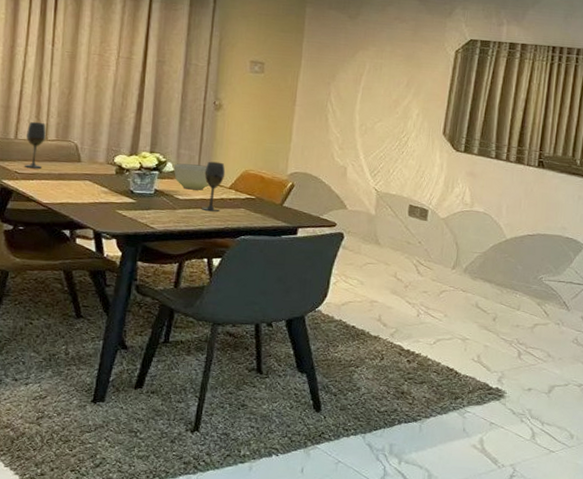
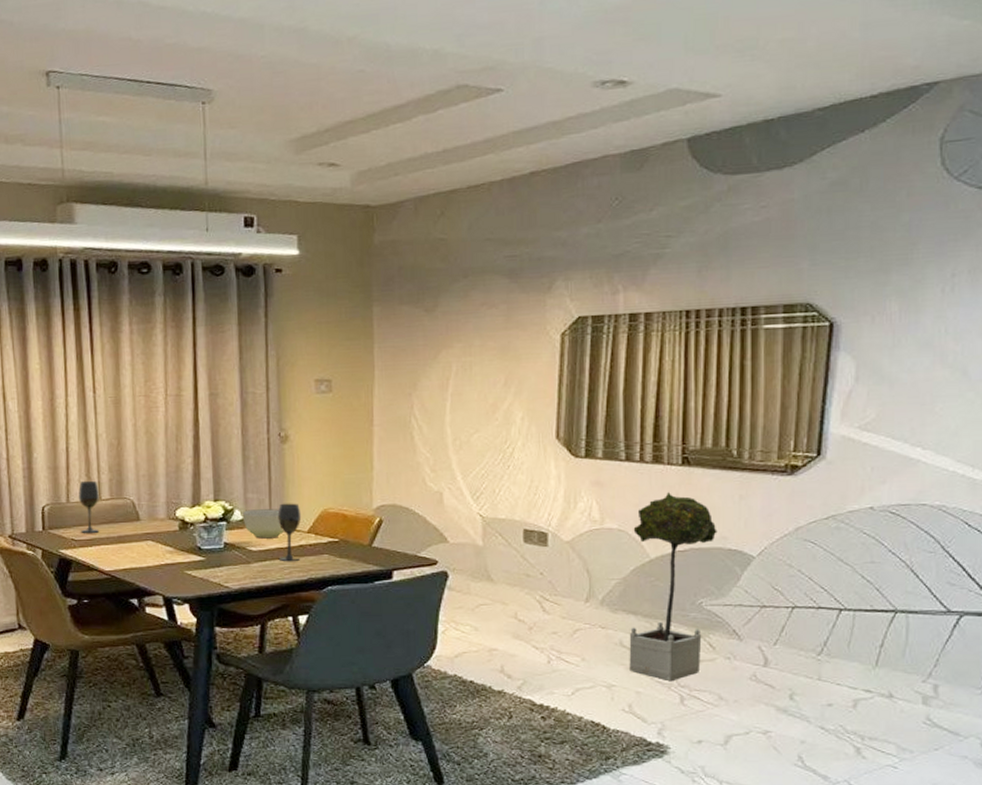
potted tree: none [481,186,559,339] -> present [629,491,717,682]

